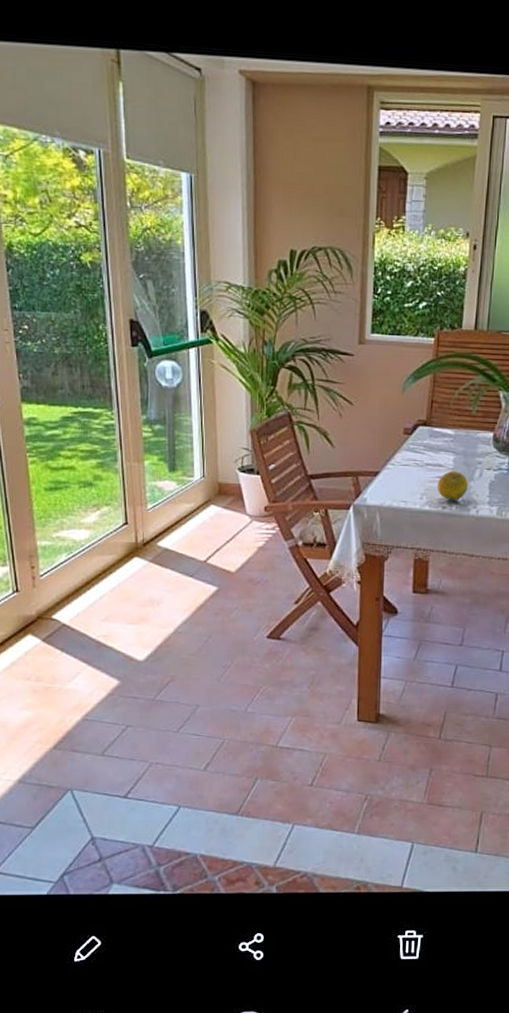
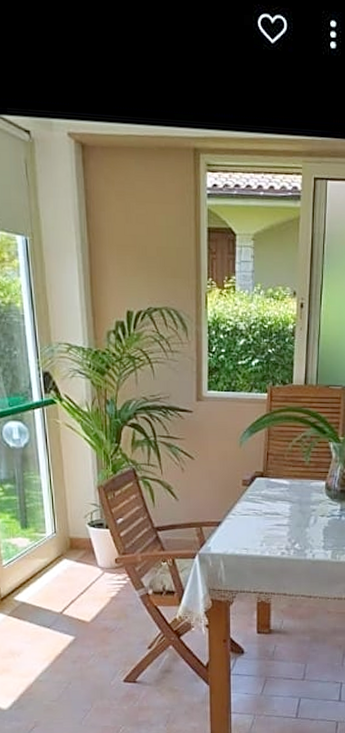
fruit: present [437,471,469,500] -> none [275,519,305,546]

